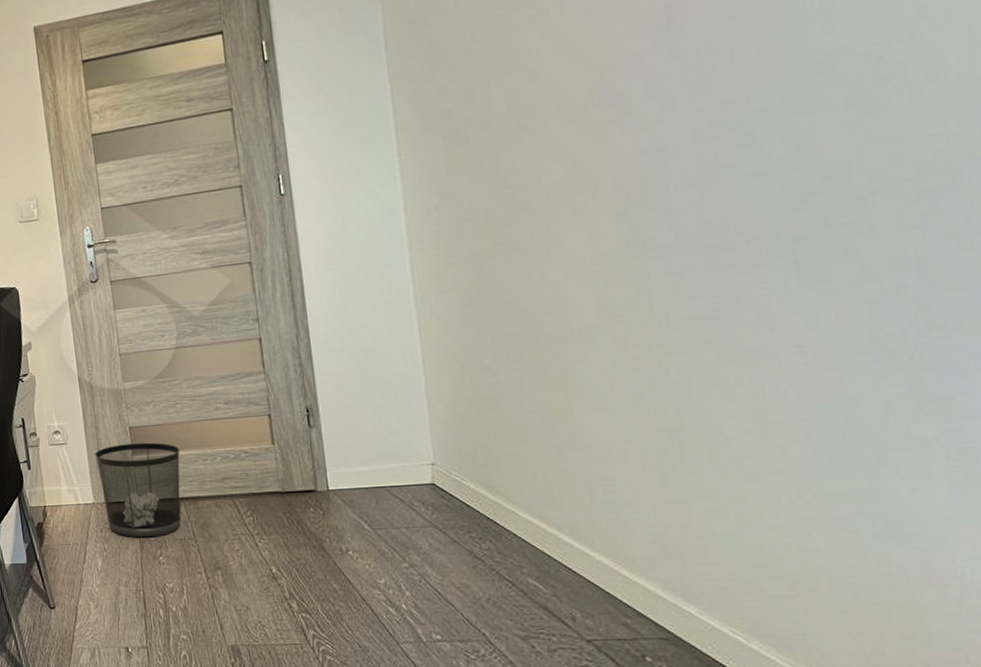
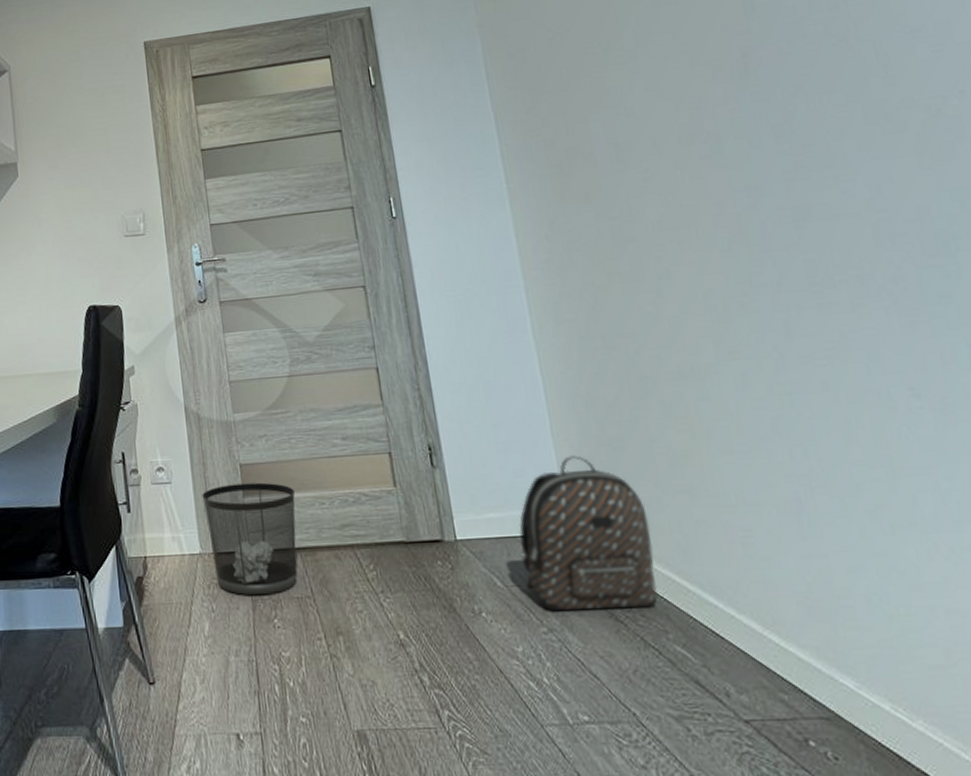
backpack: none [388,414,517,550] -> present [518,455,658,612]

